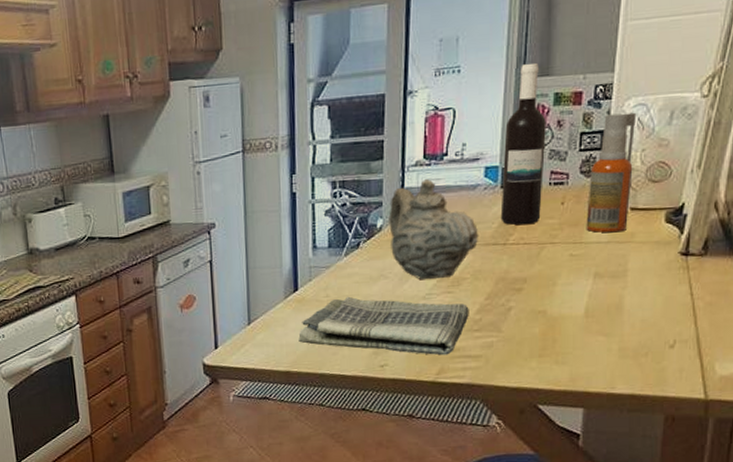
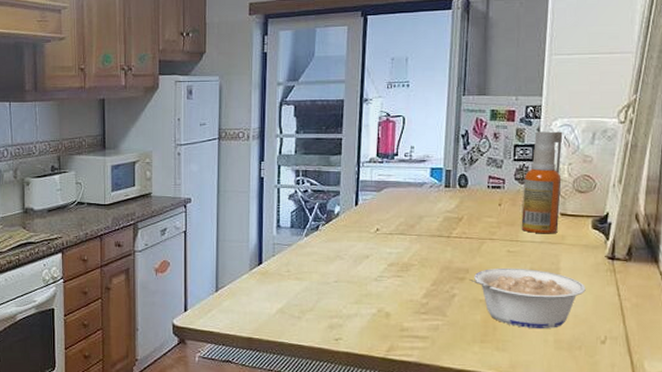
dish towel: present [298,296,469,356] -> none [261,273,417,334]
teapot: present [389,179,479,279] -> none [345,175,426,263]
wine bottle: present [500,63,546,225] -> none [445,83,484,221]
legume: none [527,273,655,338] -> present [469,267,586,329]

